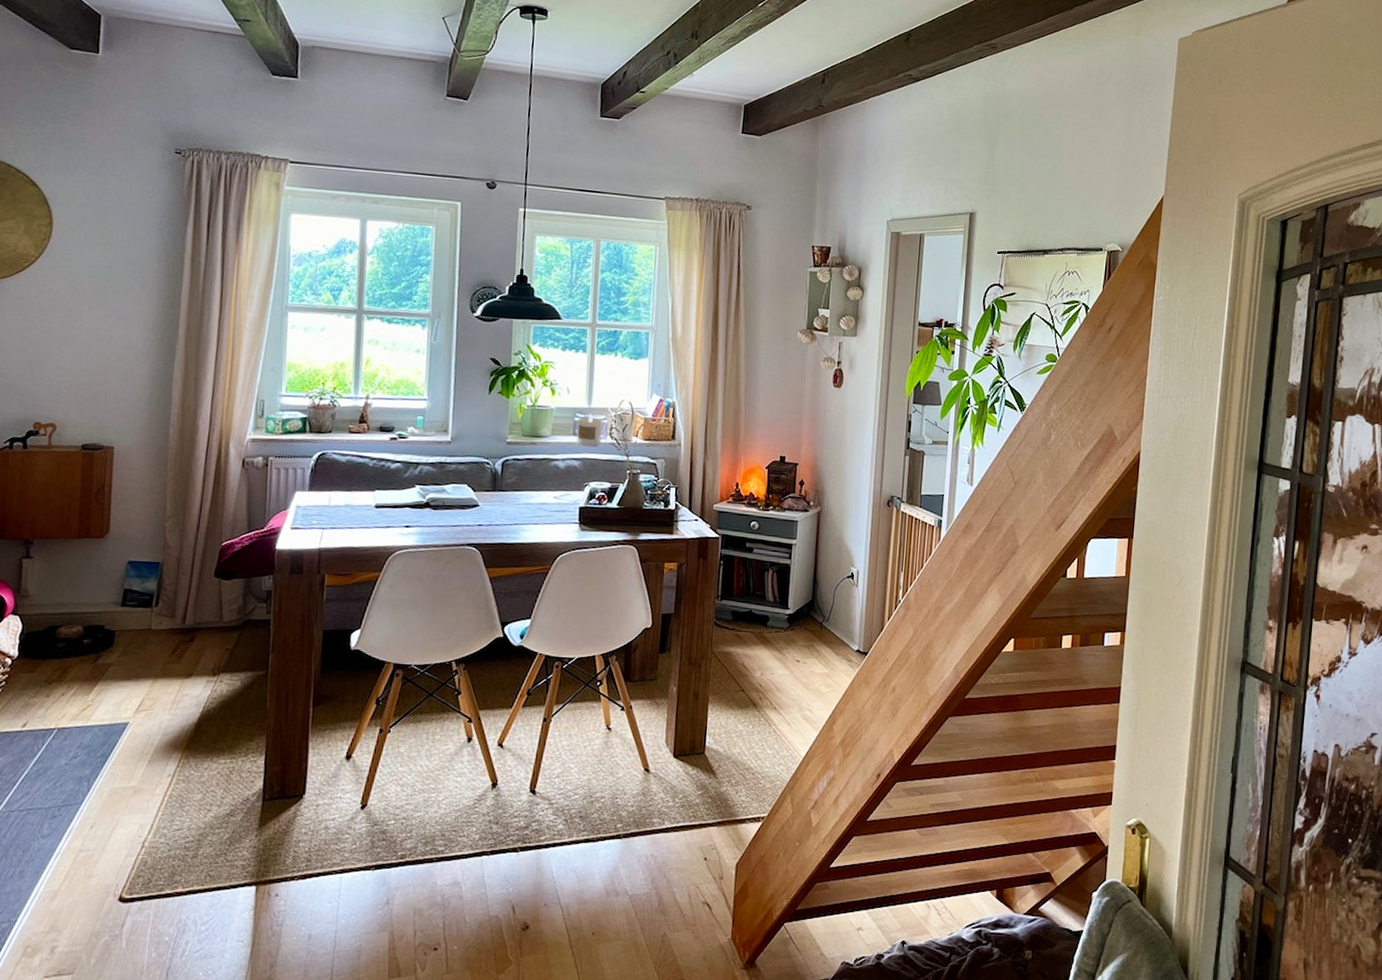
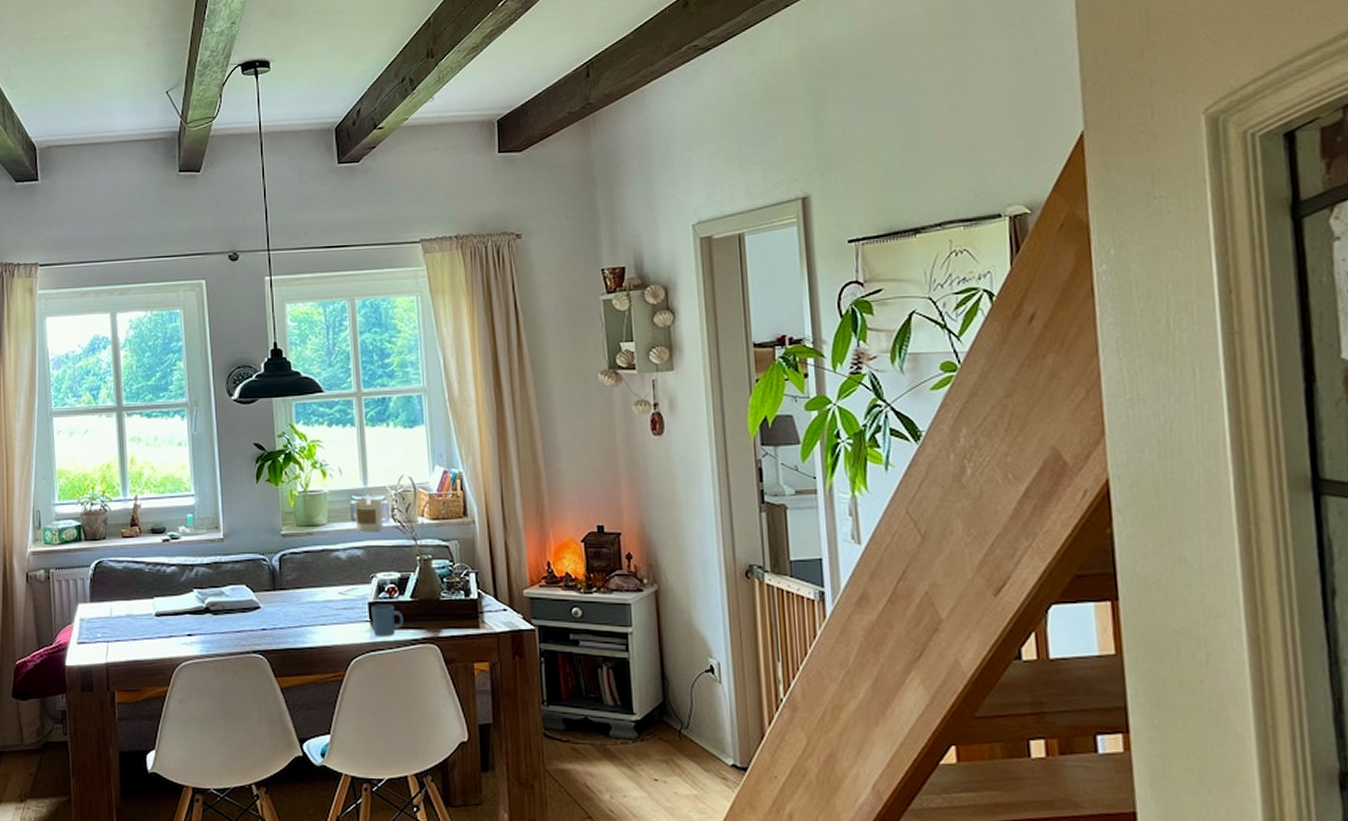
mug: none [580,509,609,538] -> present [371,604,403,637]

